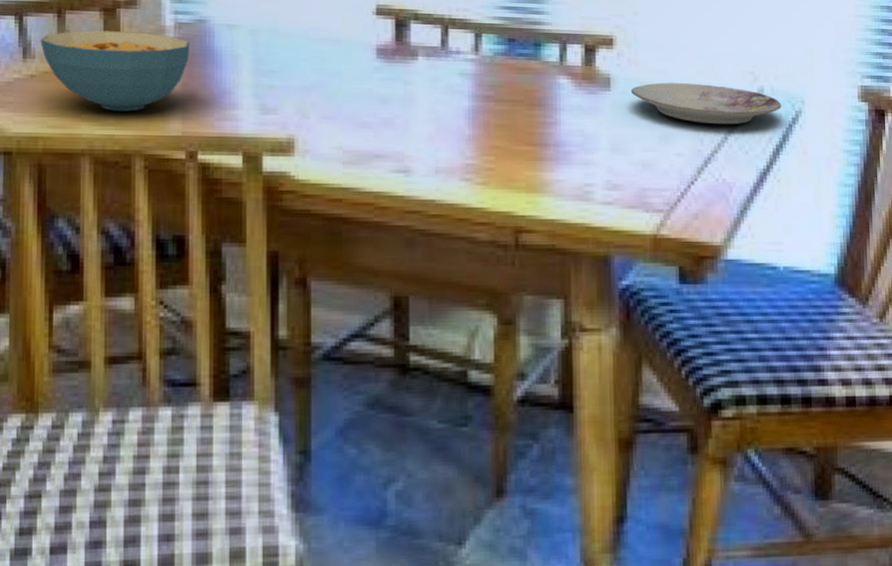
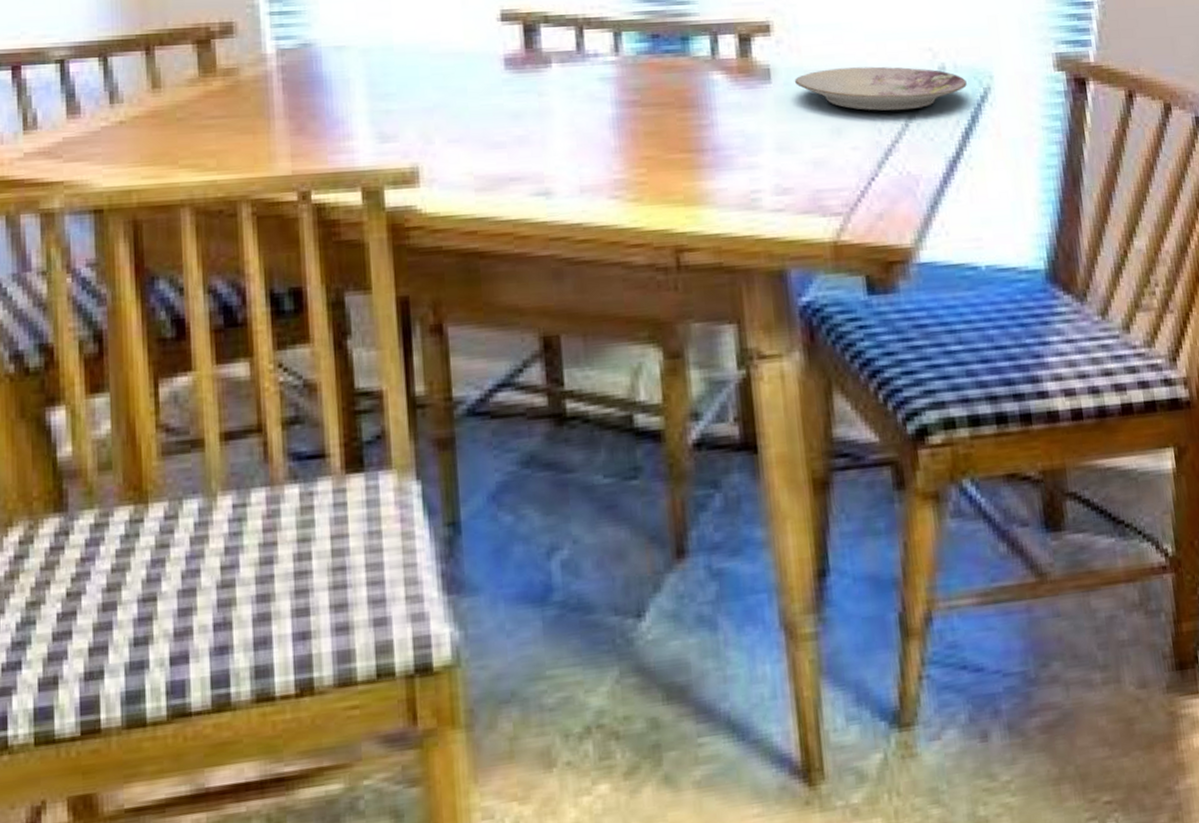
cereal bowl: present [40,30,190,112] -> none [128,63,296,154]

